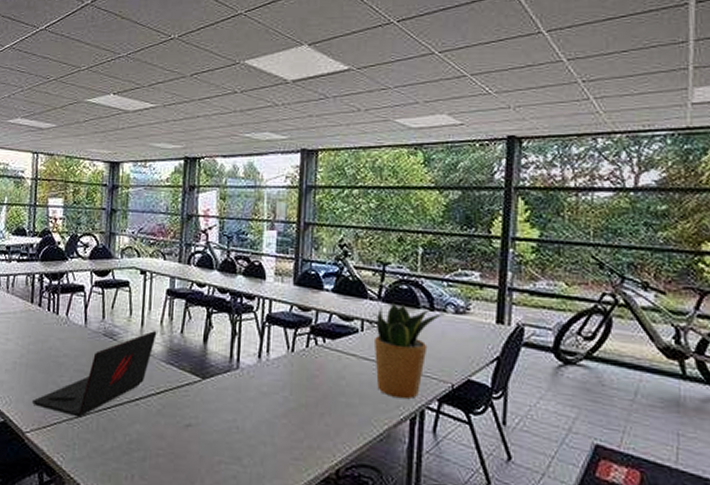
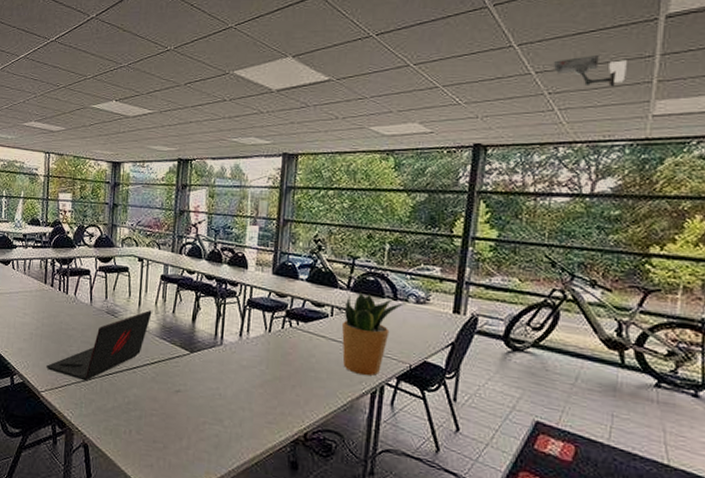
security camera: none [584,40,661,74] -> present [553,54,627,87]

